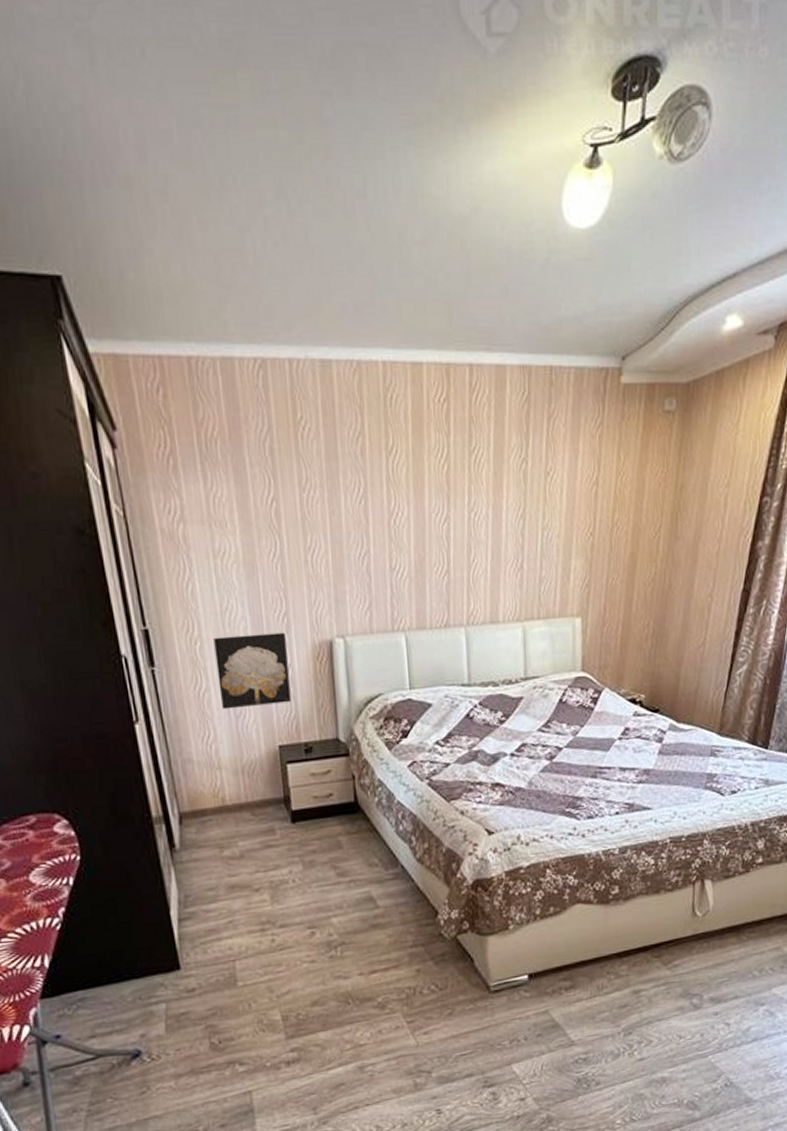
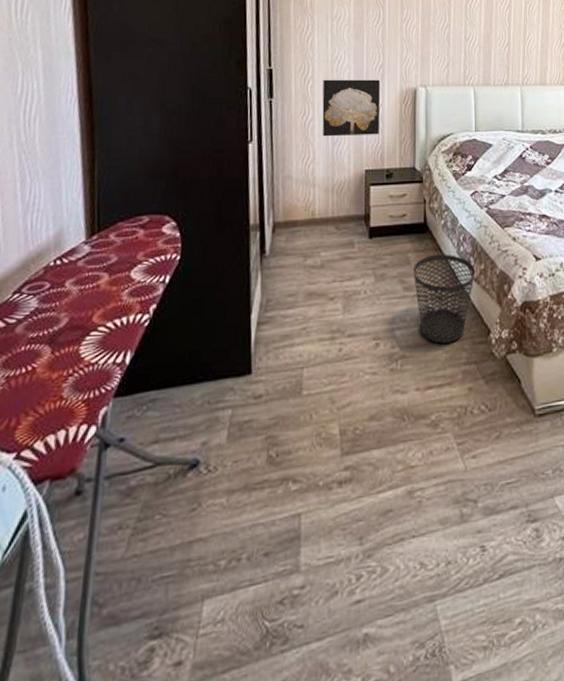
wastebasket: none [345,834,419,928] -> present [412,254,476,344]

